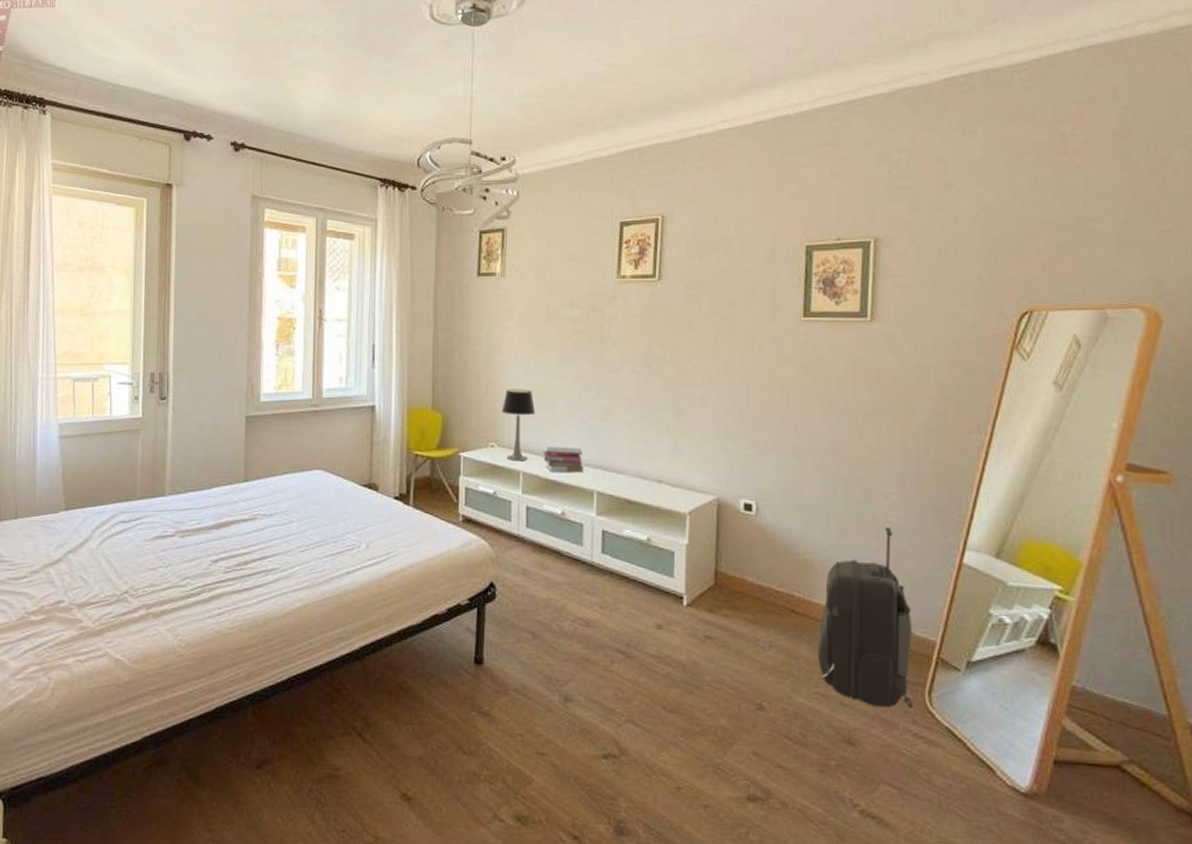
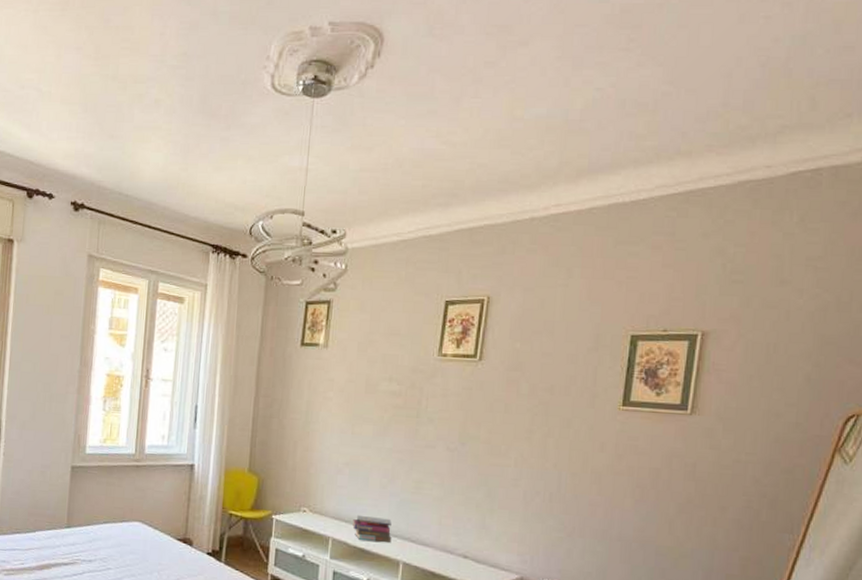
table lamp: present [501,389,535,461] -> none [315,457,348,528]

